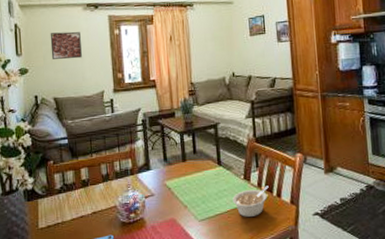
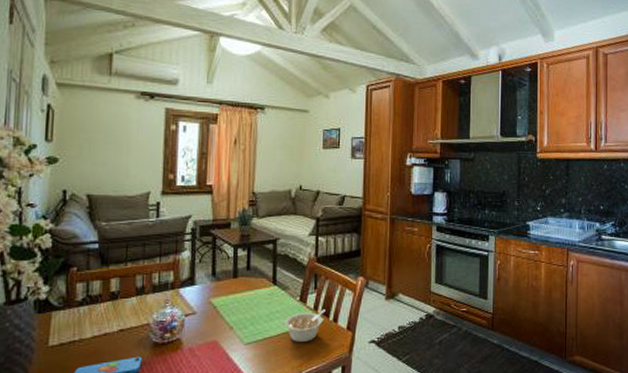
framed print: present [50,31,82,60] -> none [90,120,129,153]

